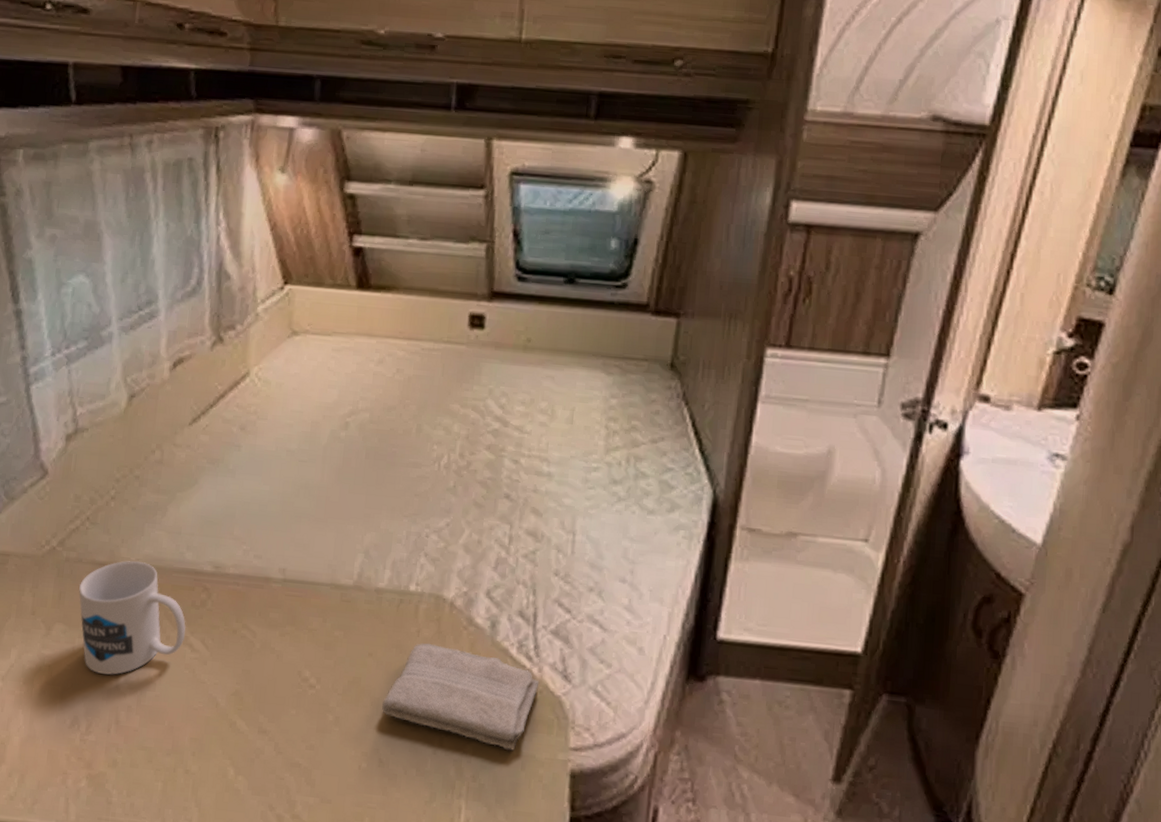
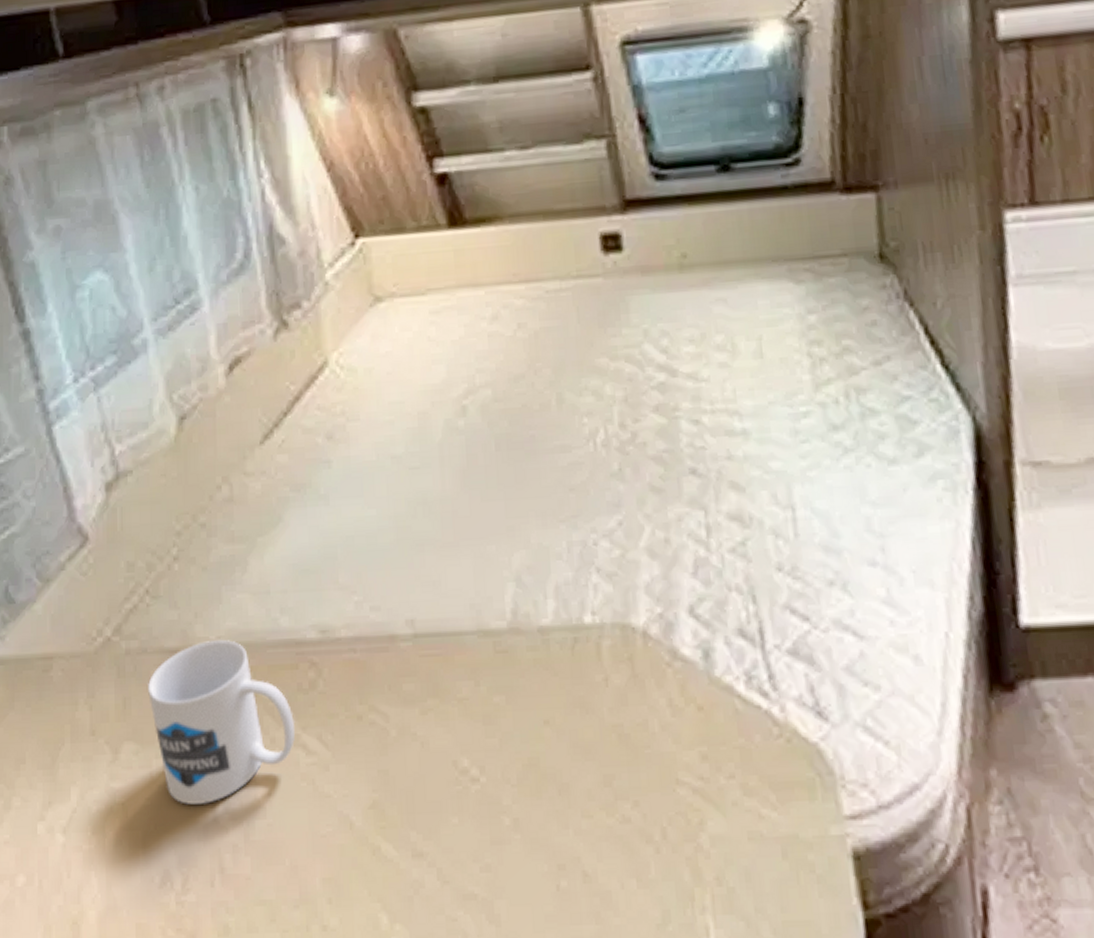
washcloth: present [382,643,540,751] -> none [574,693,786,832]

